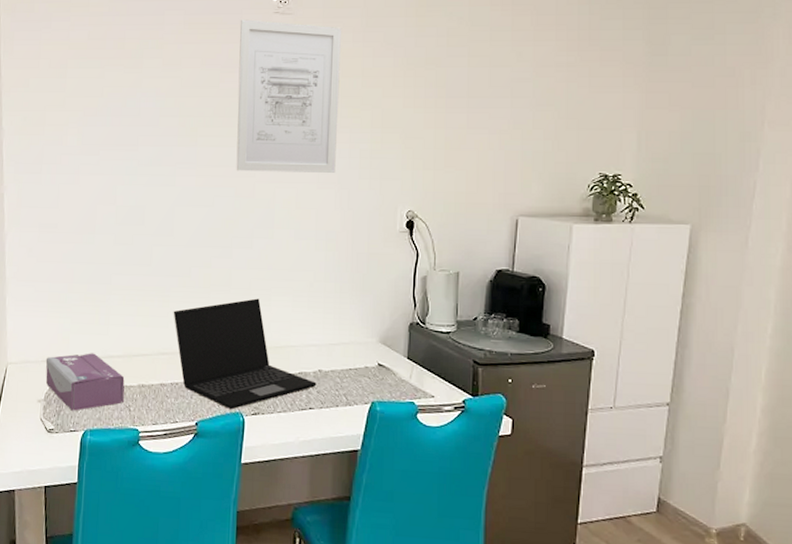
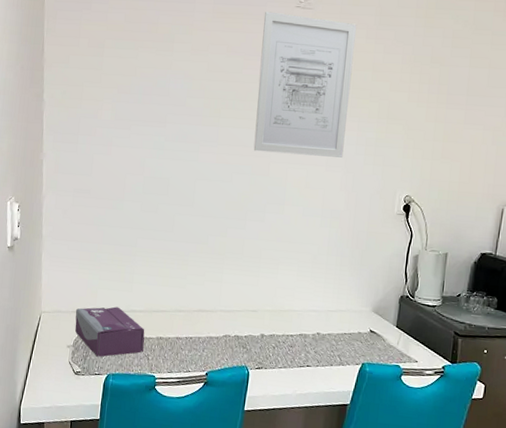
laptop: present [173,298,317,410] -> none [190,266,315,364]

